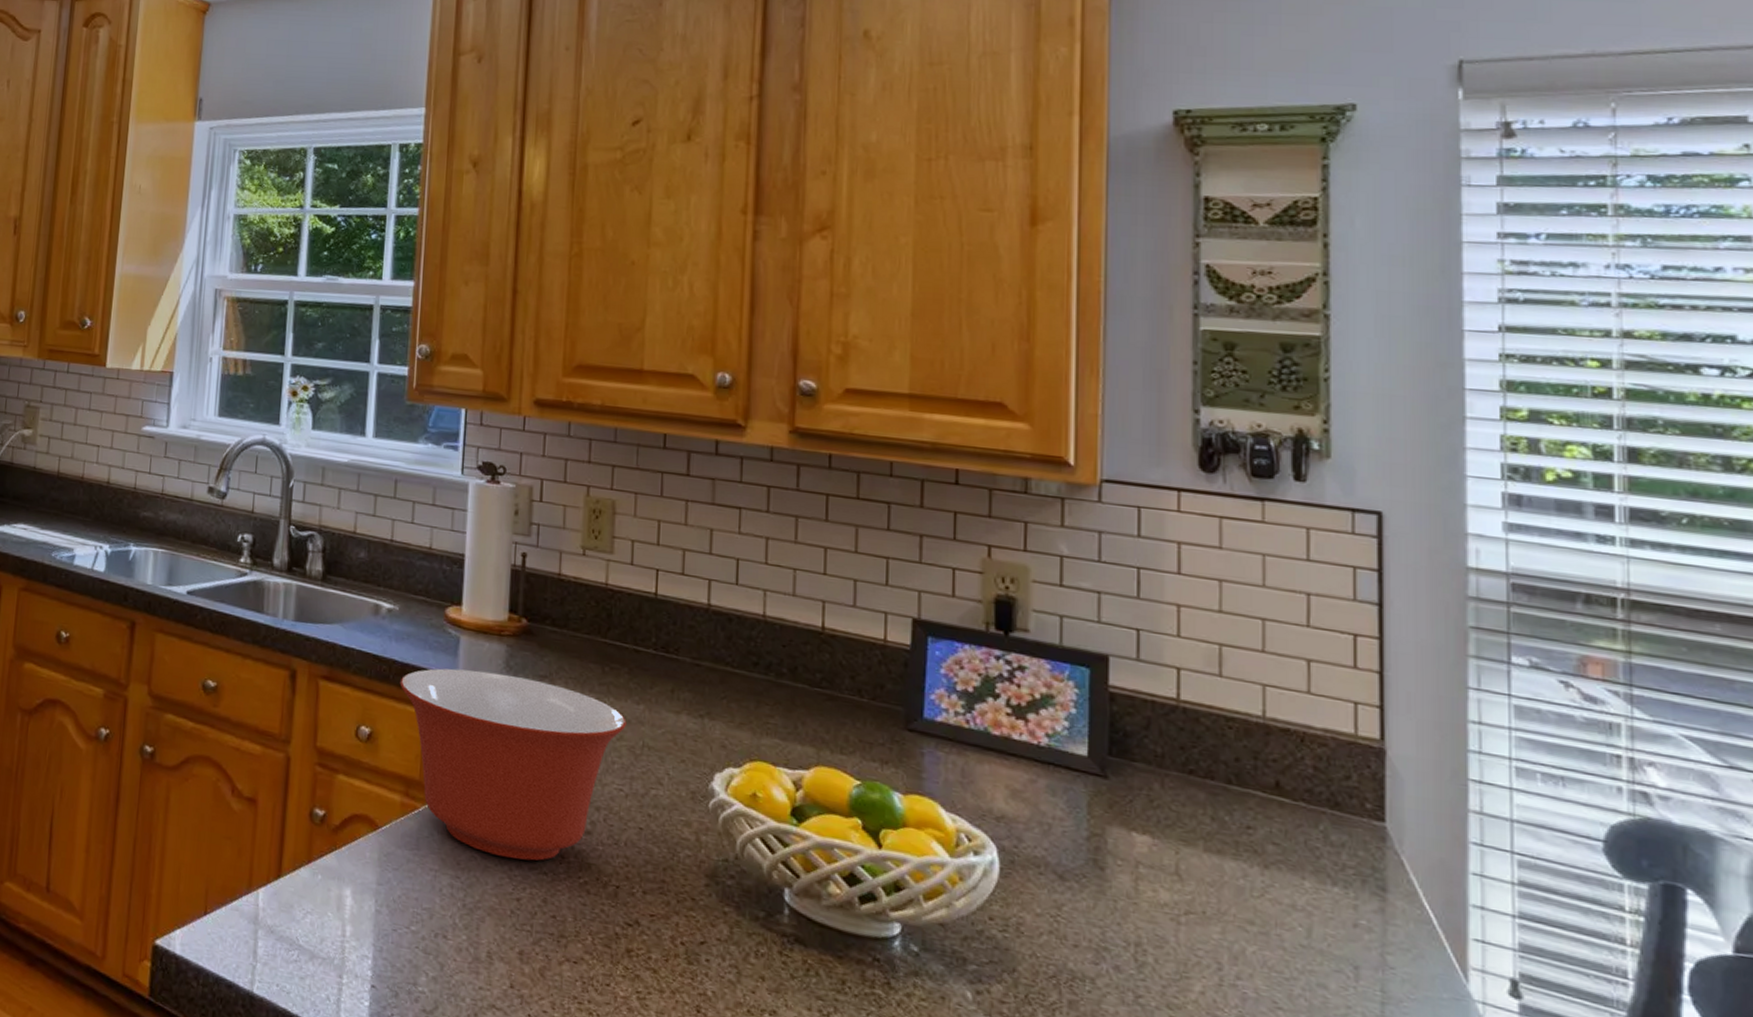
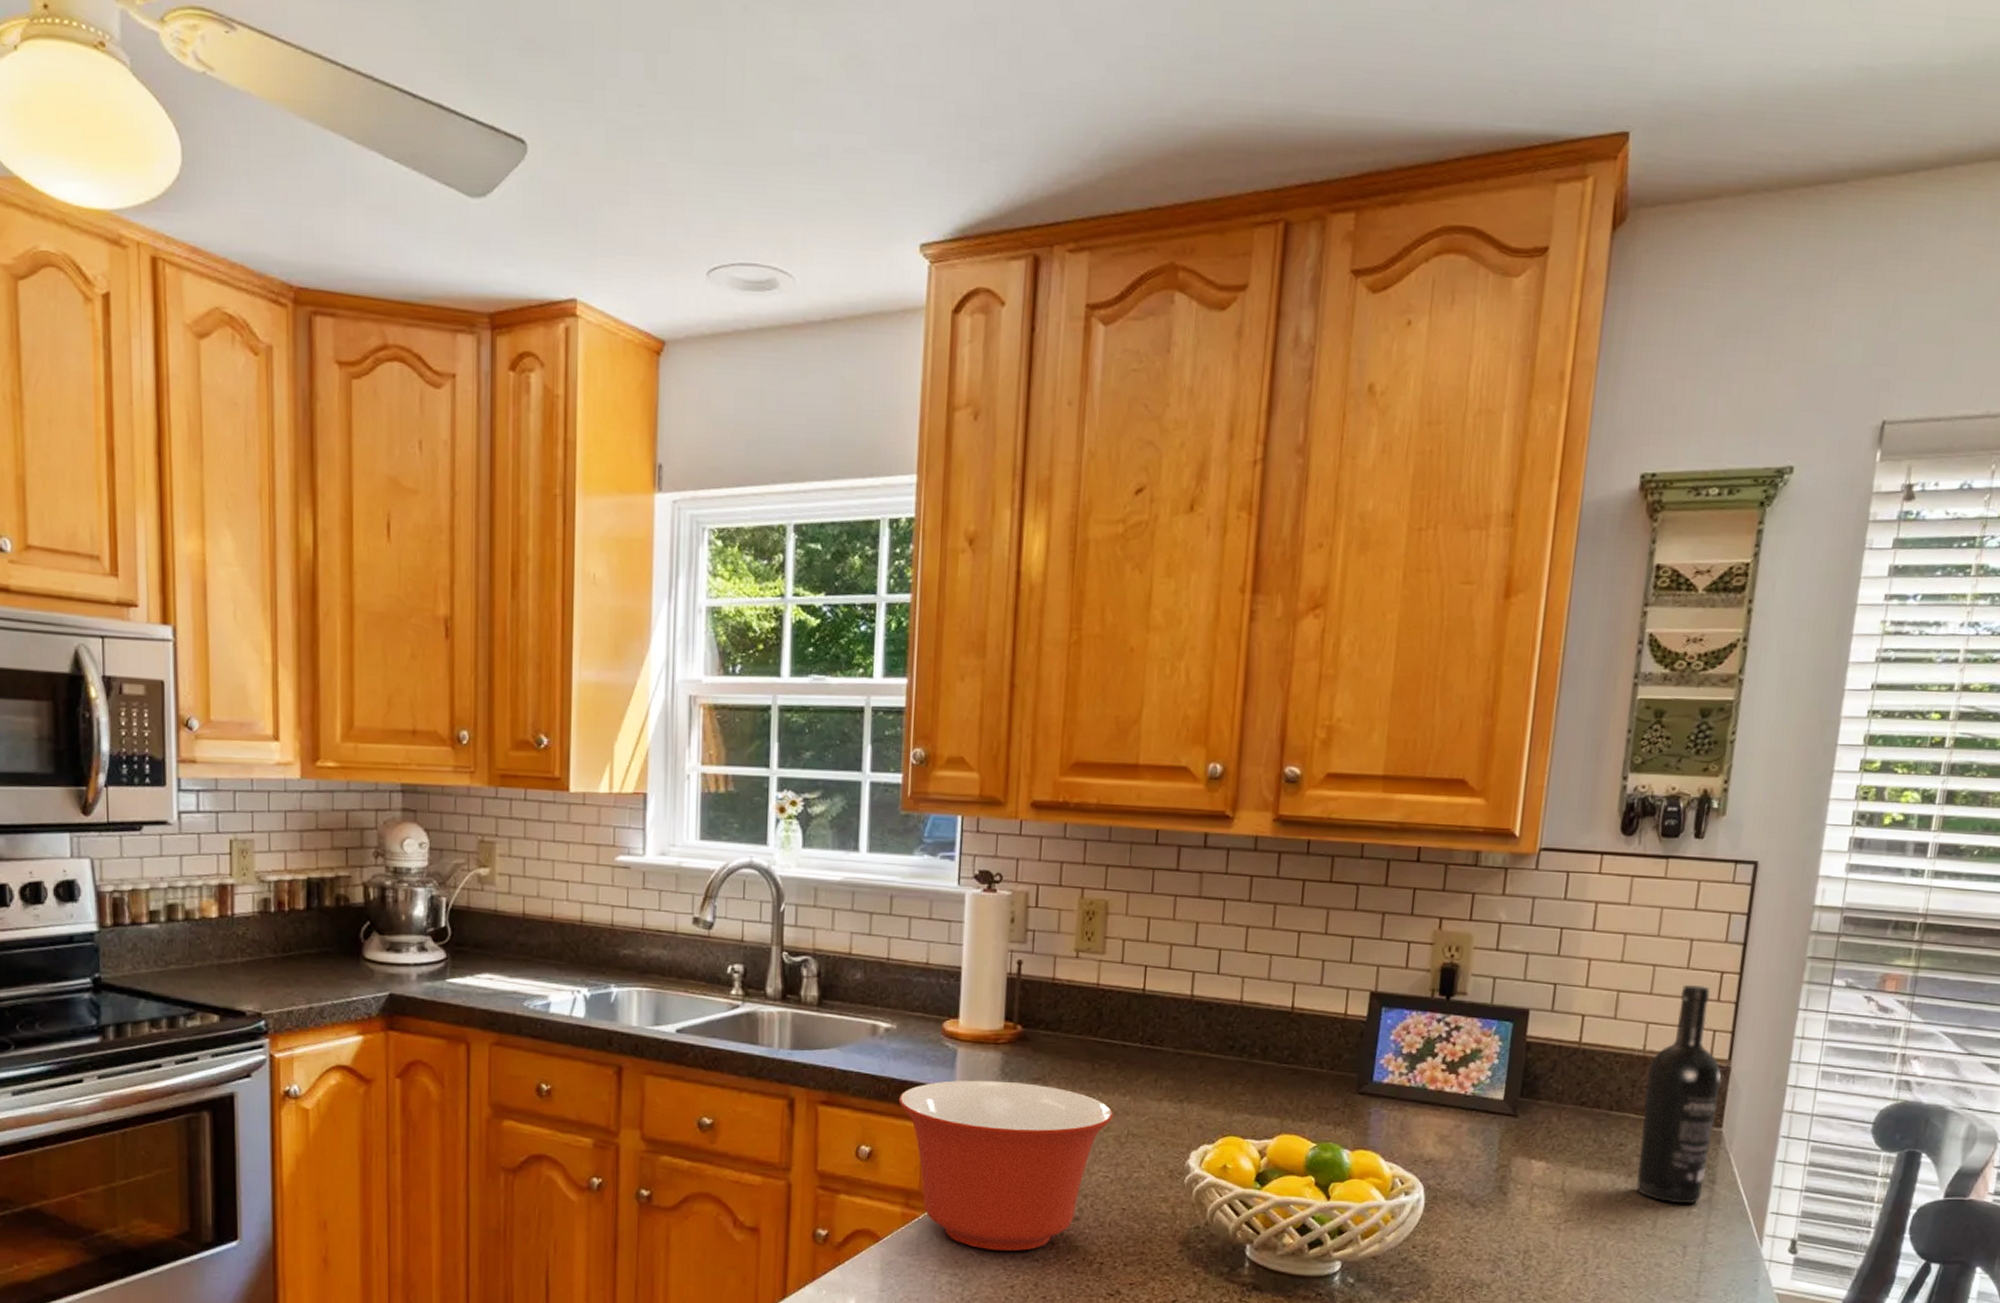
wine bottle: none [1272,645,1375,914] -> present [1636,984,1722,1204]

